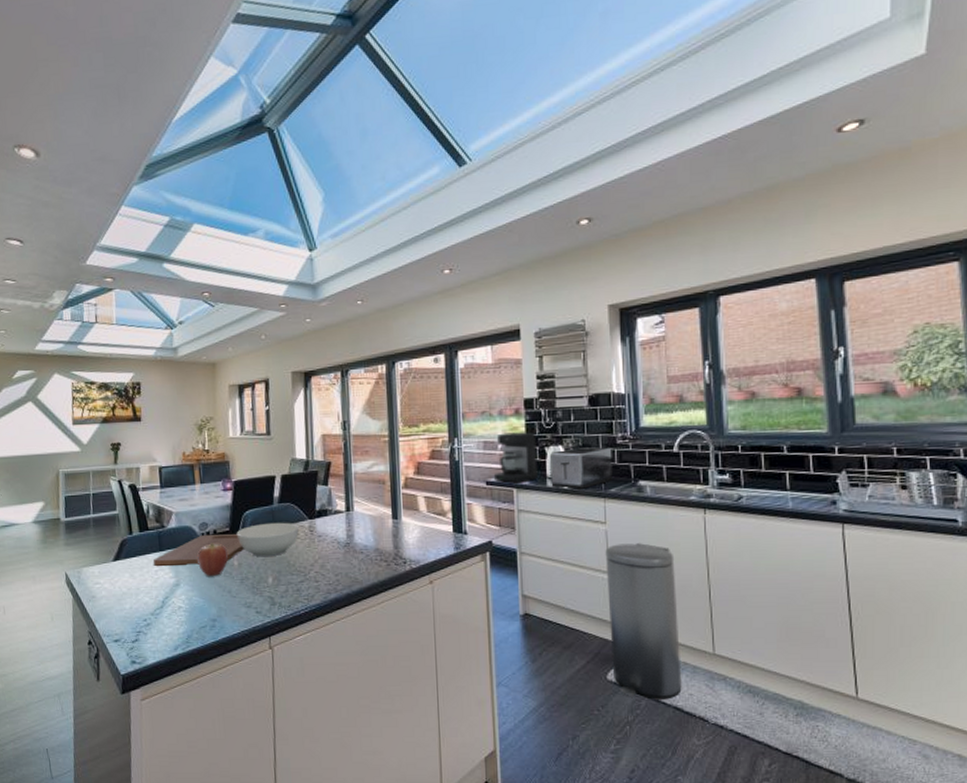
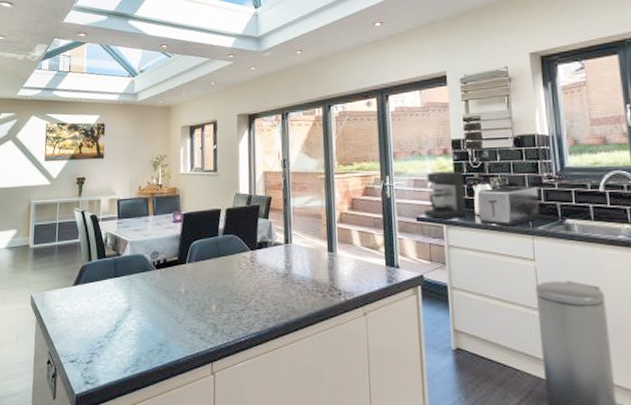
cutting board: present [152,534,244,566] -> none [108,262,191,291]
fruit: present [197,543,229,576] -> none [148,271,177,302]
bowl: present [236,522,300,557] -> none [184,253,242,286]

